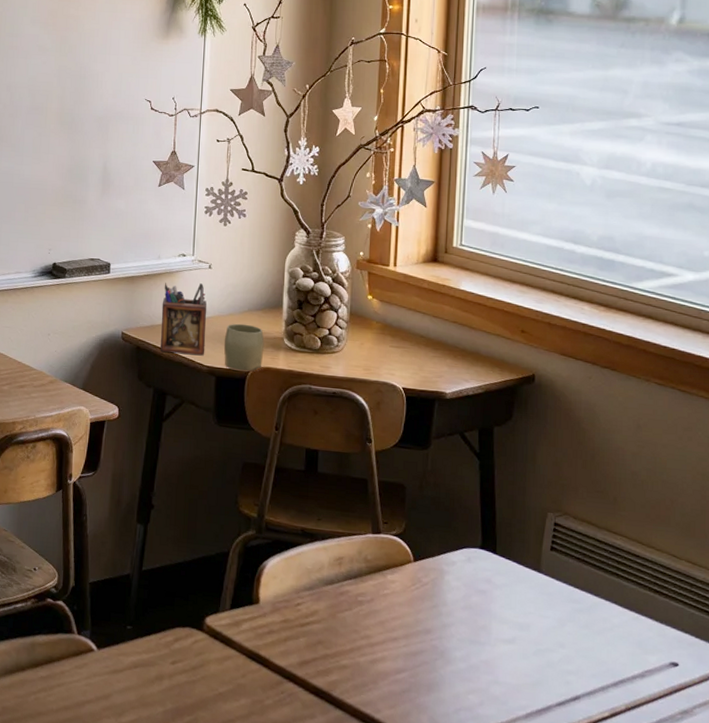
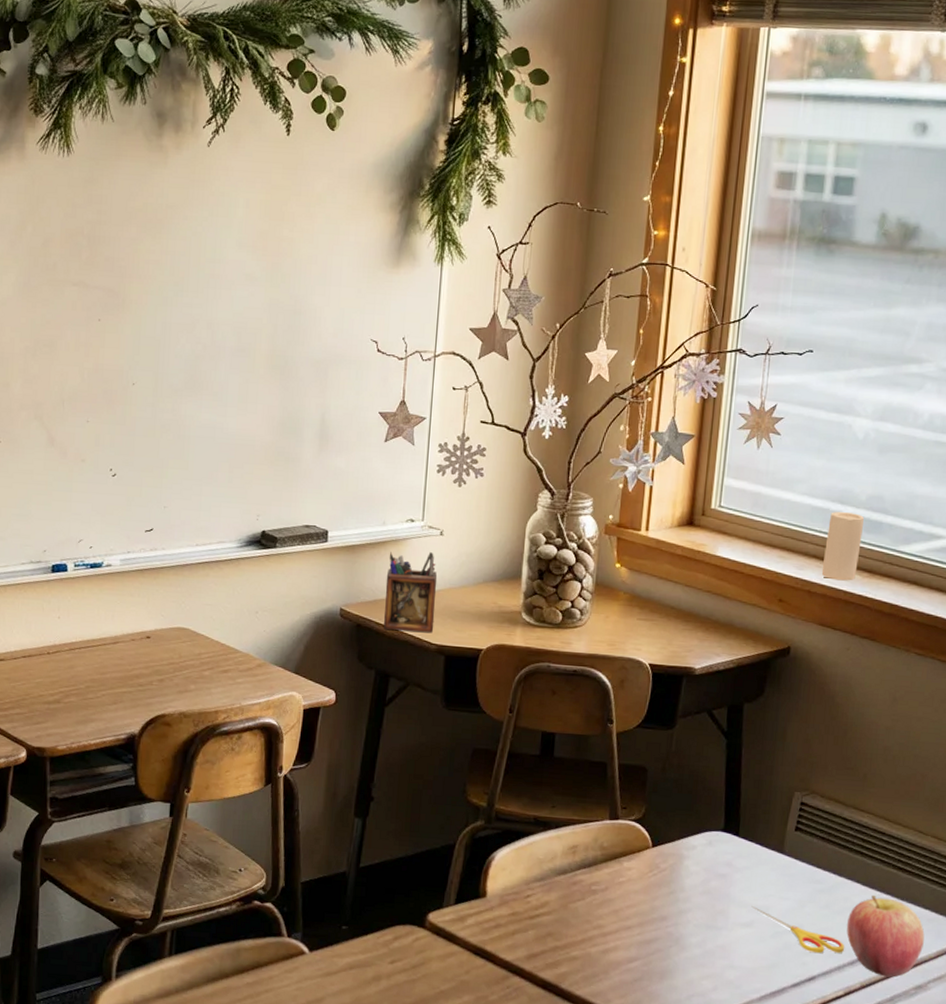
mug: present [223,323,265,373] -> none [454,596,500,651]
scissors: none [512,622,608,674] -> present [751,905,845,954]
candle: none [560,251,596,315] -> present [821,512,864,581]
apple: none [607,616,686,701] -> present [846,895,925,977]

